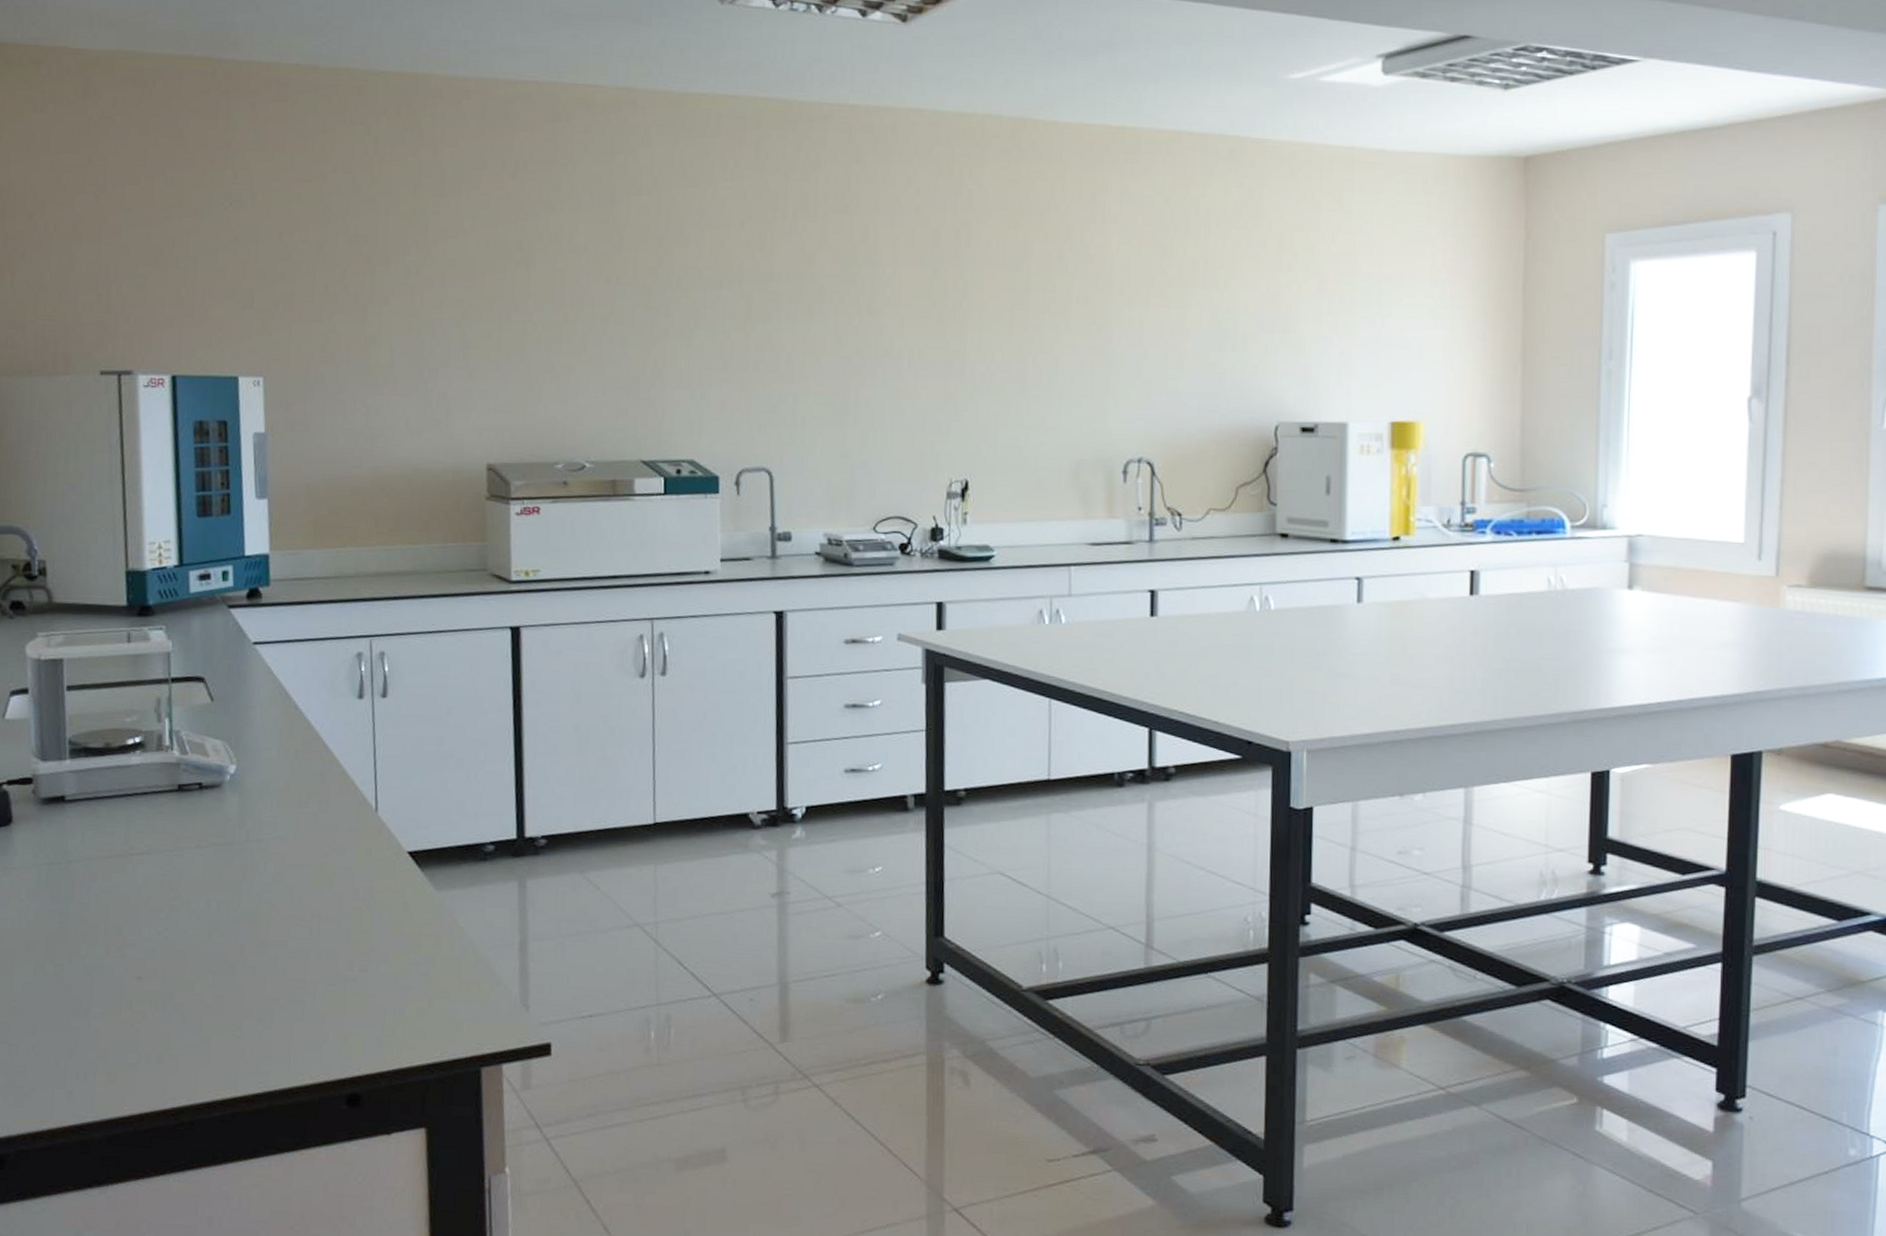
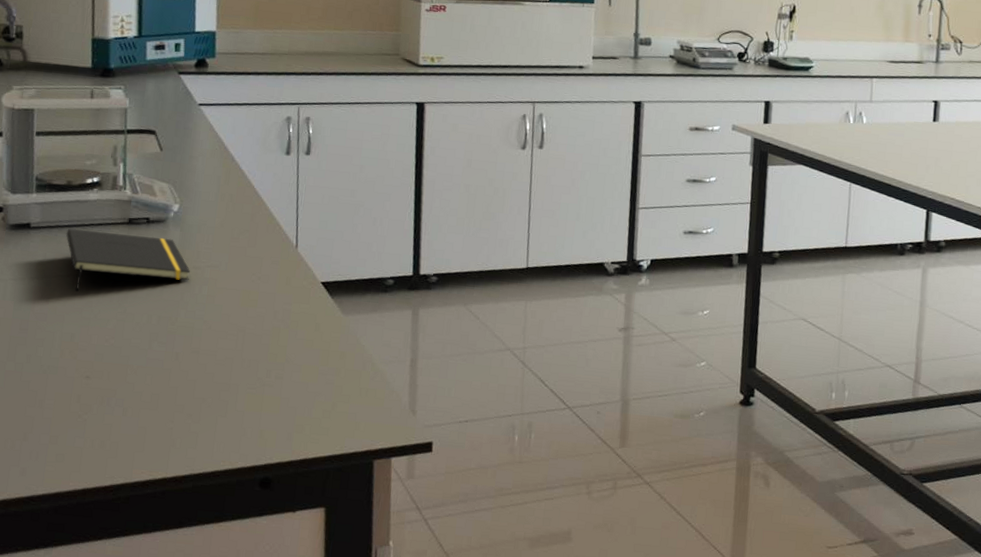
notepad: none [106,800,253,875] -> present [65,229,190,291]

